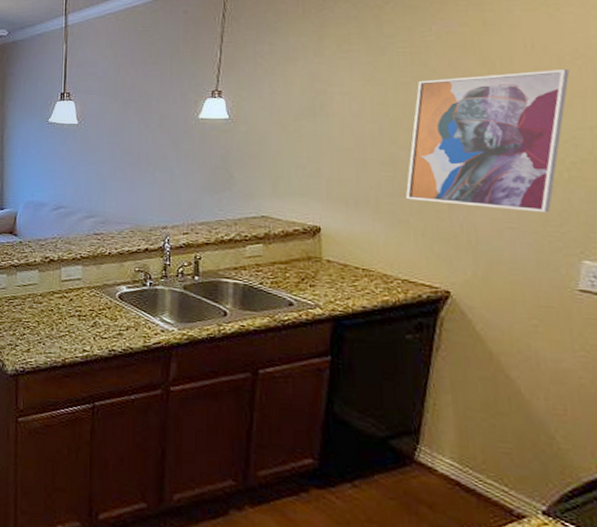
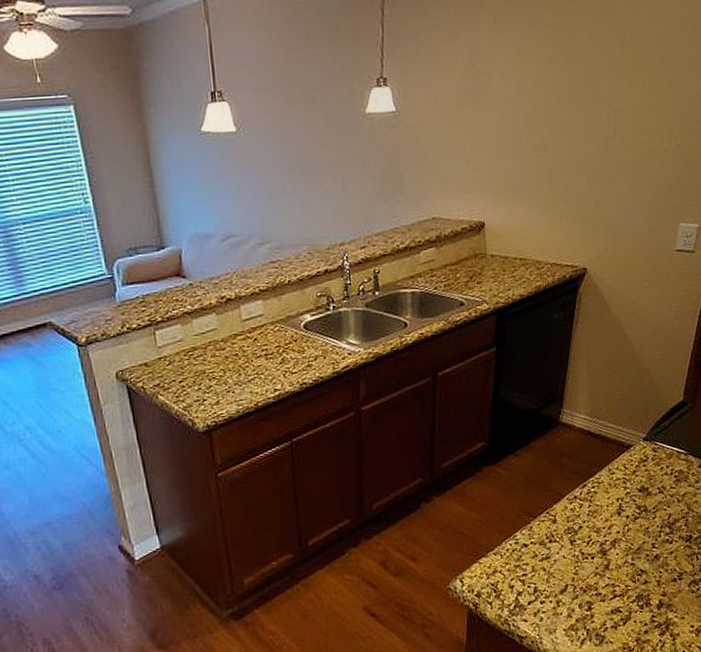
wall art: present [406,70,570,213] -> none [554,36,682,184]

